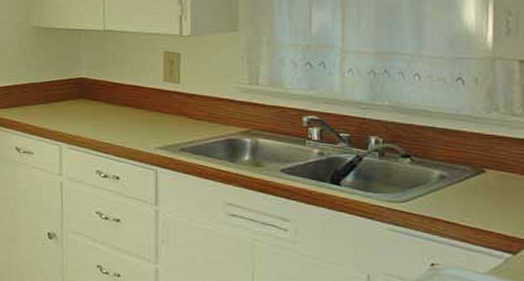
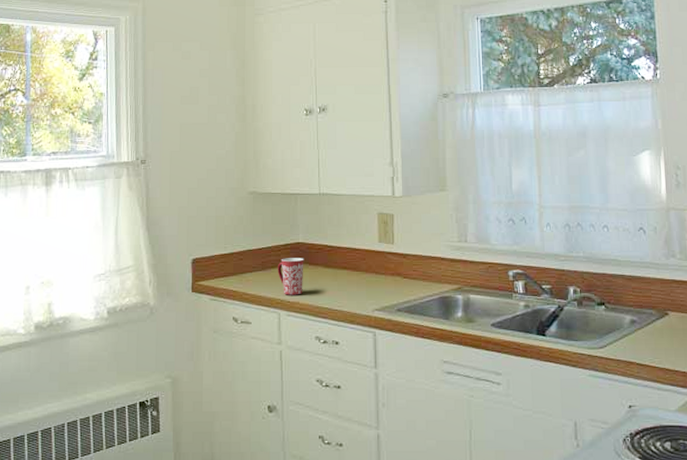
mug: none [59,92,87,129] -> present [277,258,304,295]

